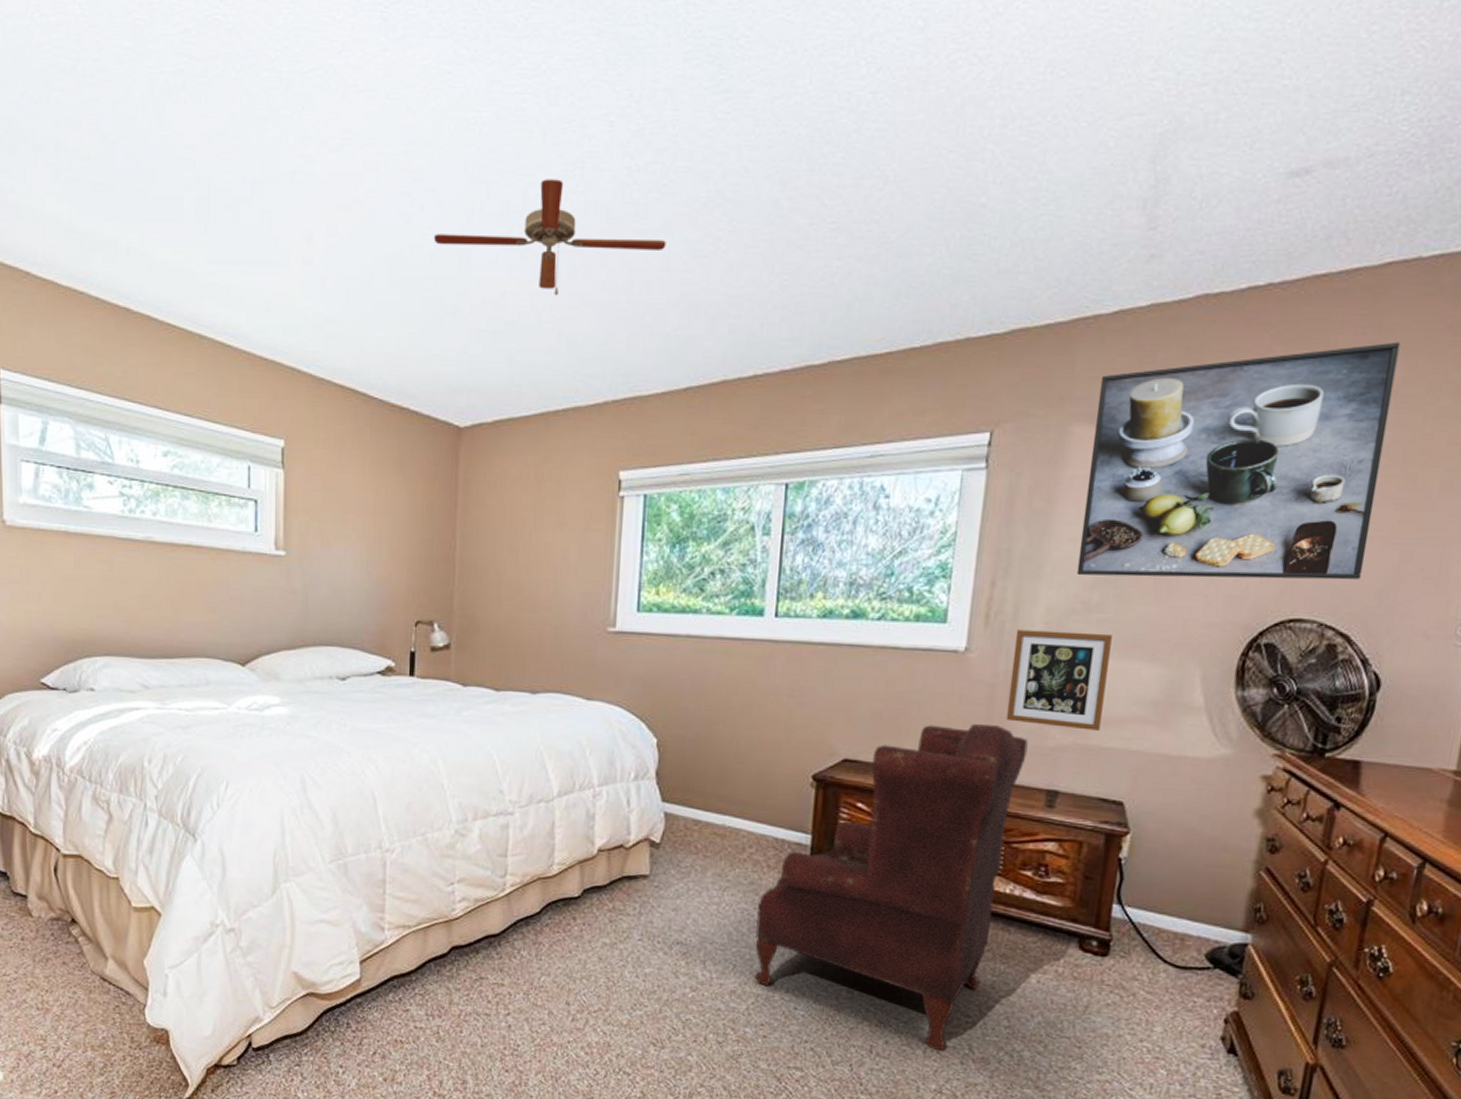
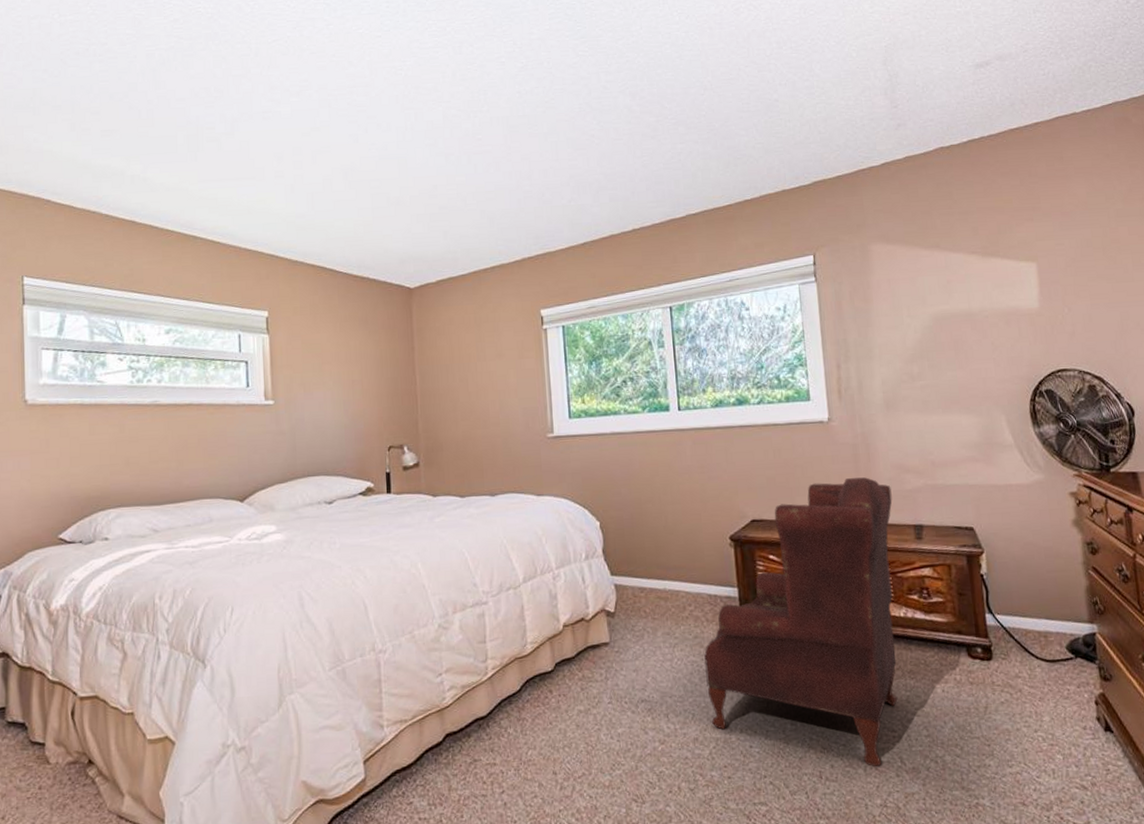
ceiling fan: present [433,179,666,296] -> none [377,103,554,185]
picture frame: present [1006,629,1112,731] -> none [863,396,942,473]
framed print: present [1076,341,1401,580] -> none [883,168,1099,354]

